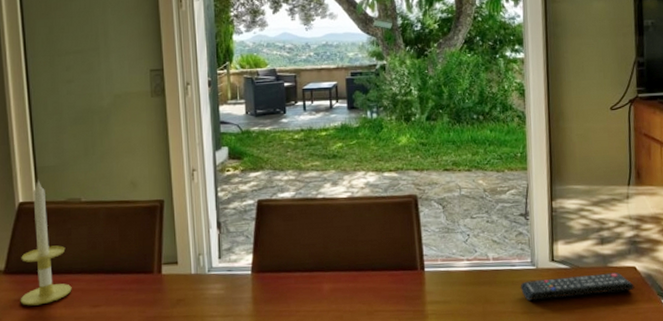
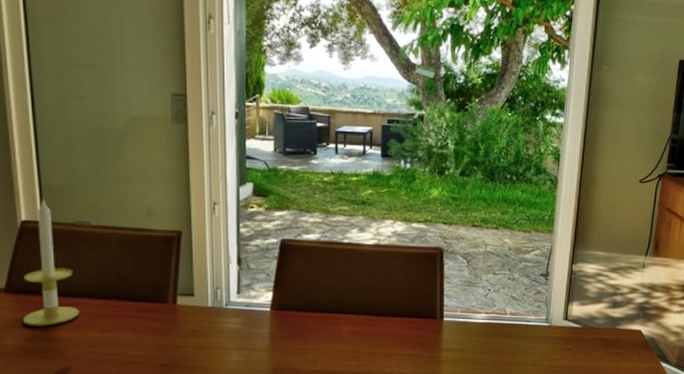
remote control: present [521,272,634,301] -> none [533,334,638,354]

